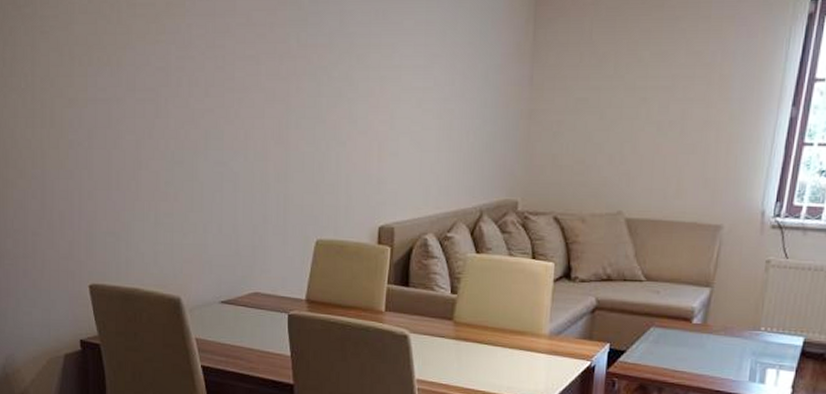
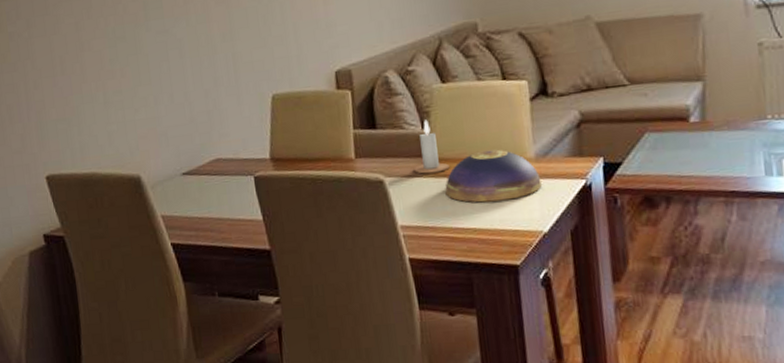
candle: none [437,285,470,336] -> present [413,120,450,174]
decorative bowl: none [463,321,551,370] -> present [445,149,542,203]

